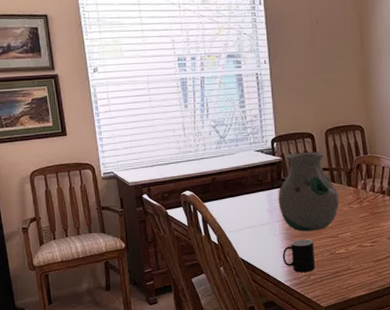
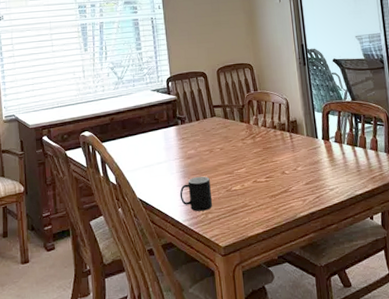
vase: present [278,151,339,232] -> none [174,89,233,169]

